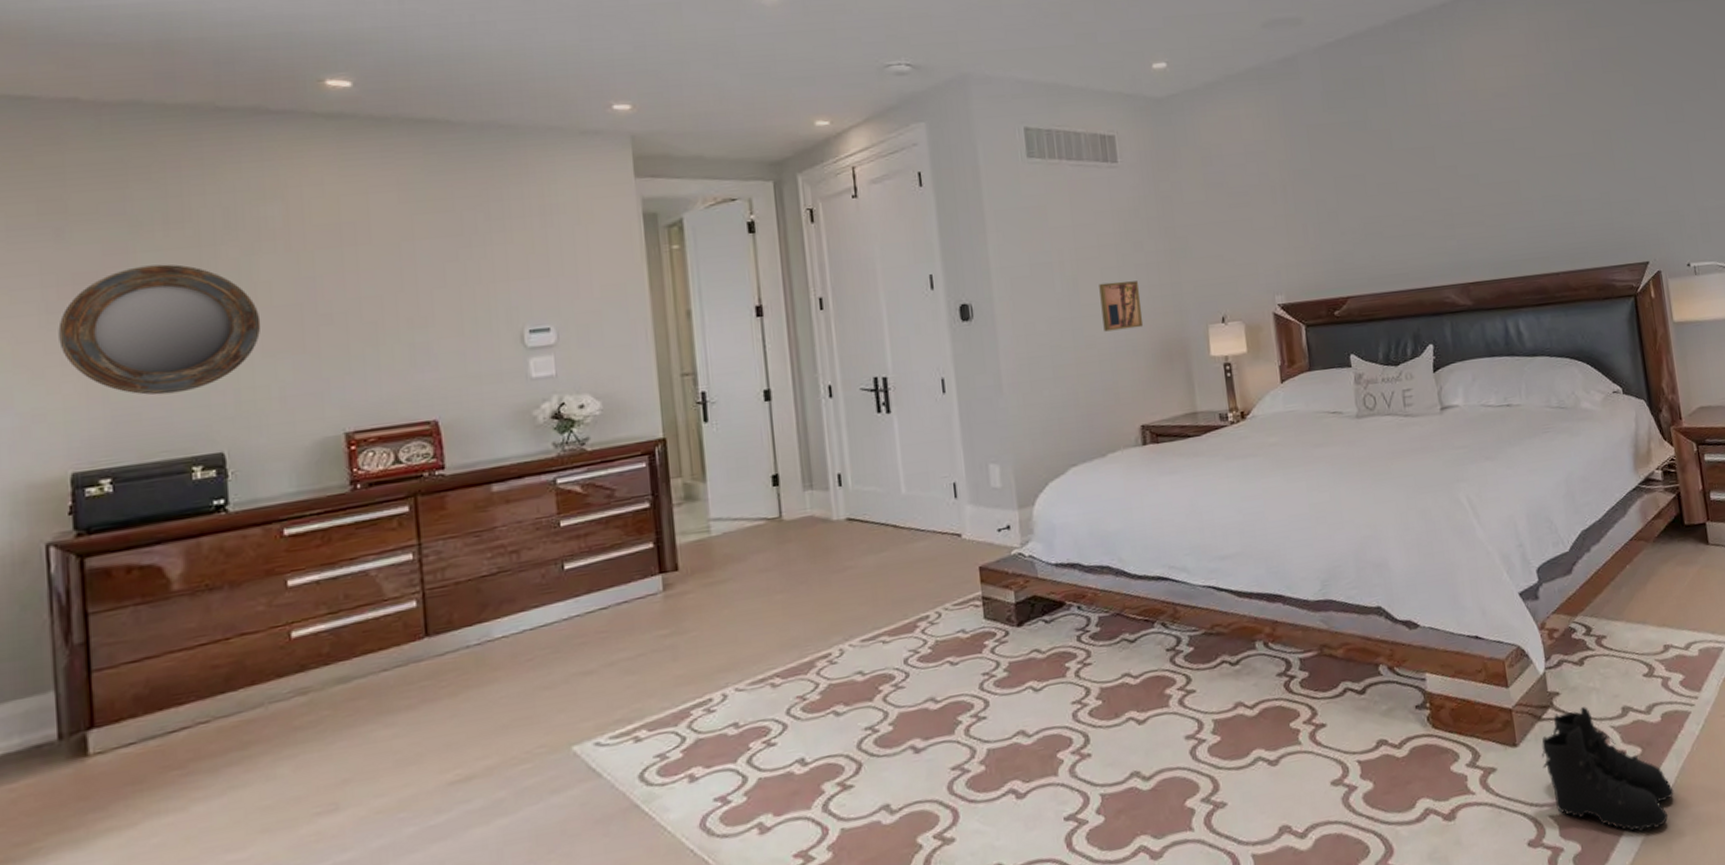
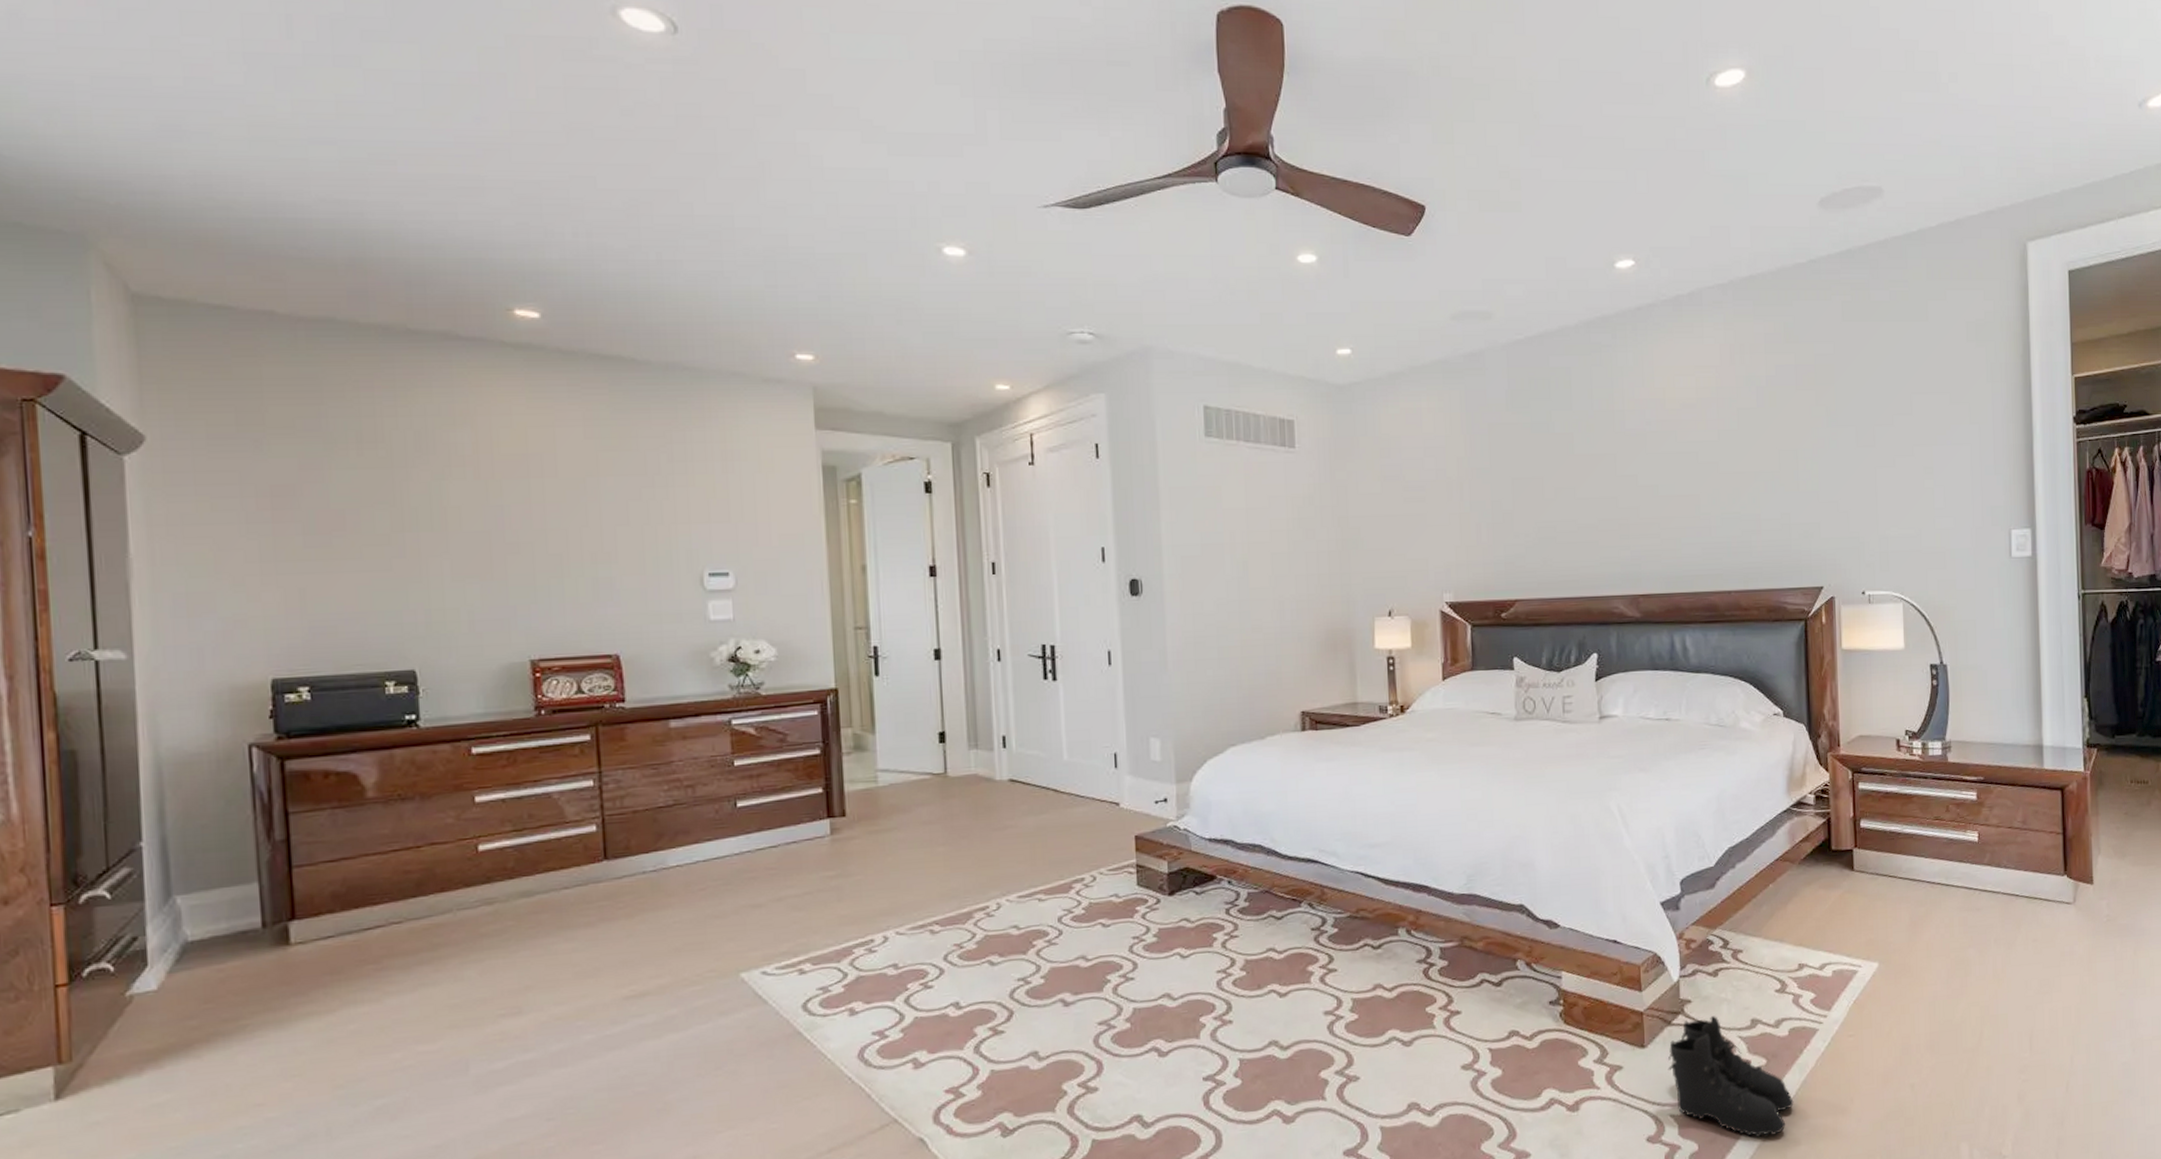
home mirror: present [58,264,261,395] -> none [257,482,451,610]
wall art: present [1099,281,1144,332] -> none [1268,567,1311,617]

